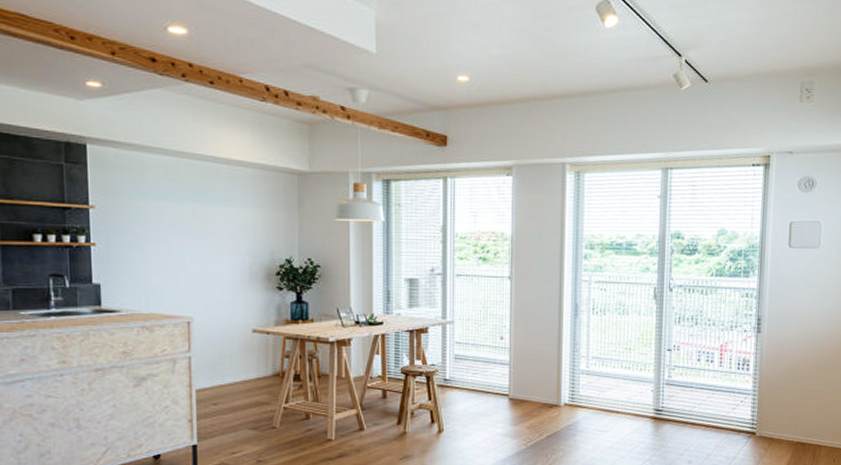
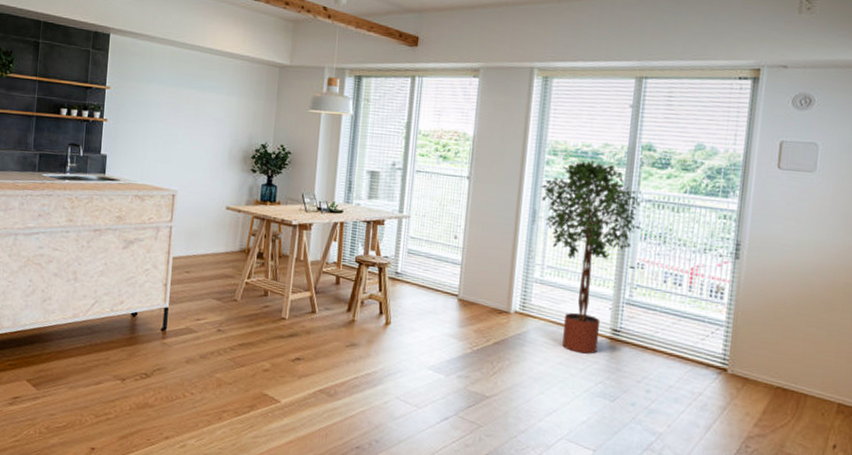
potted tree: none [579,252,675,435] -> present [540,160,641,354]

